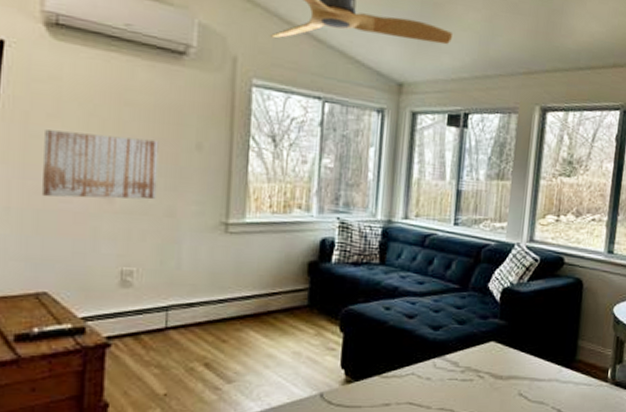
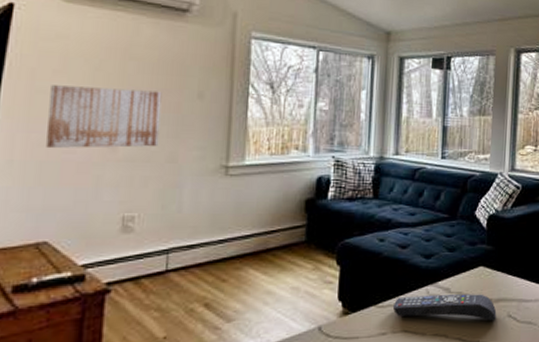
remote control: none [397,368,507,399] -> present [392,294,497,321]

